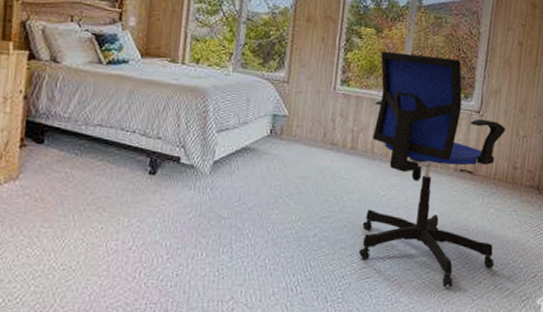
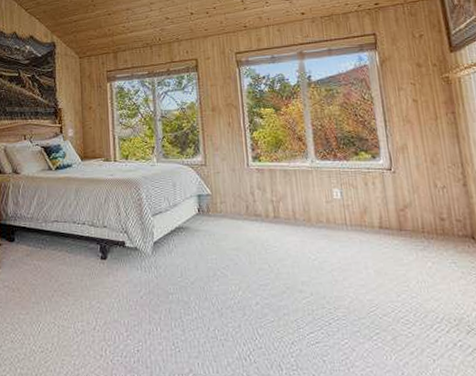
office chair: present [358,51,506,288] -> none [283,124,448,349]

